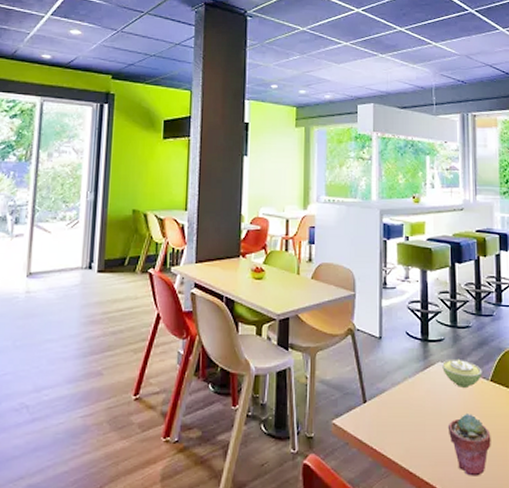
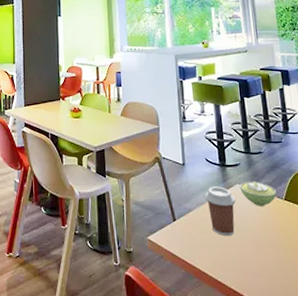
coffee cup: none [402,364,436,421] -> present [205,186,236,237]
potted succulent: present [447,414,491,476] -> none [249,229,291,285]

